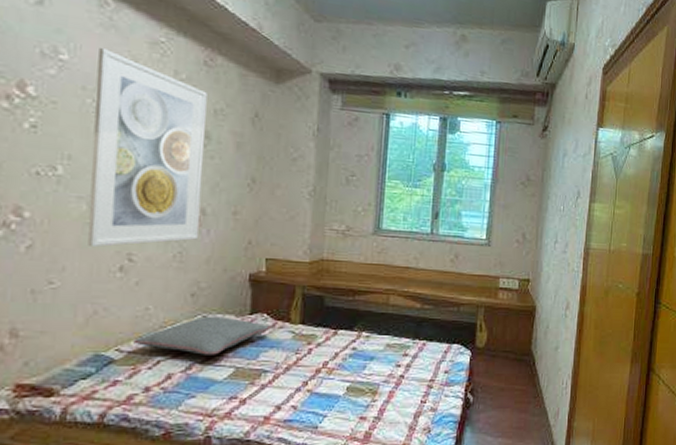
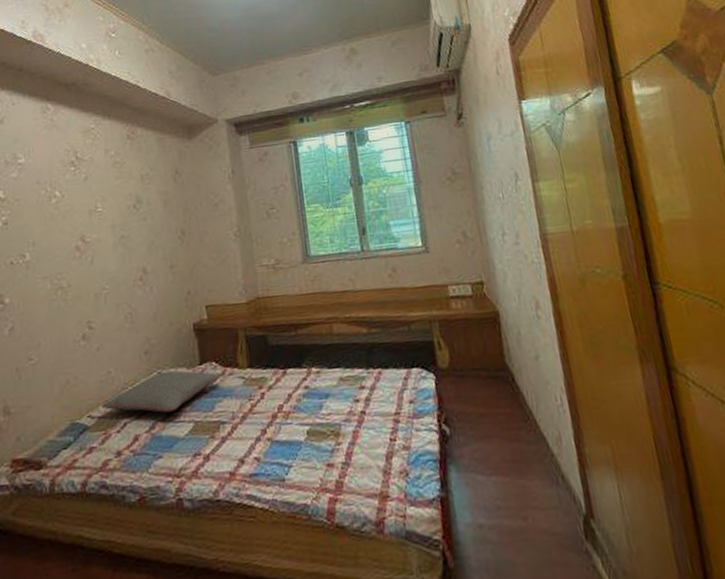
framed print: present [87,47,207,247] -> none [46,145,143,320]

